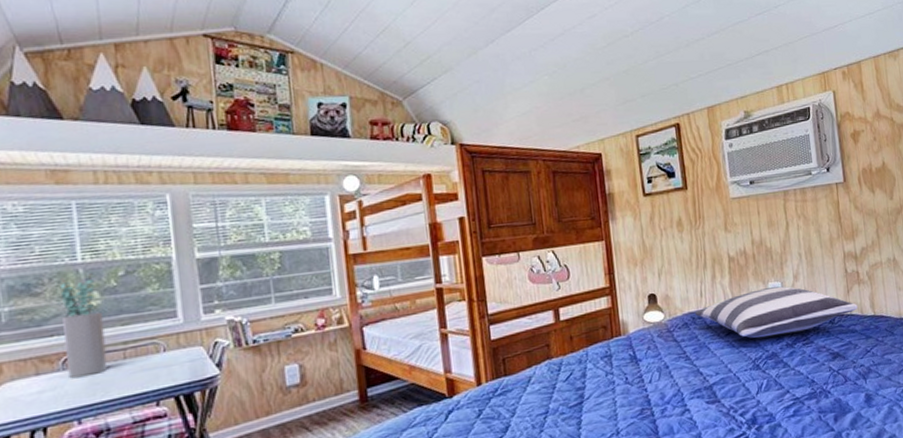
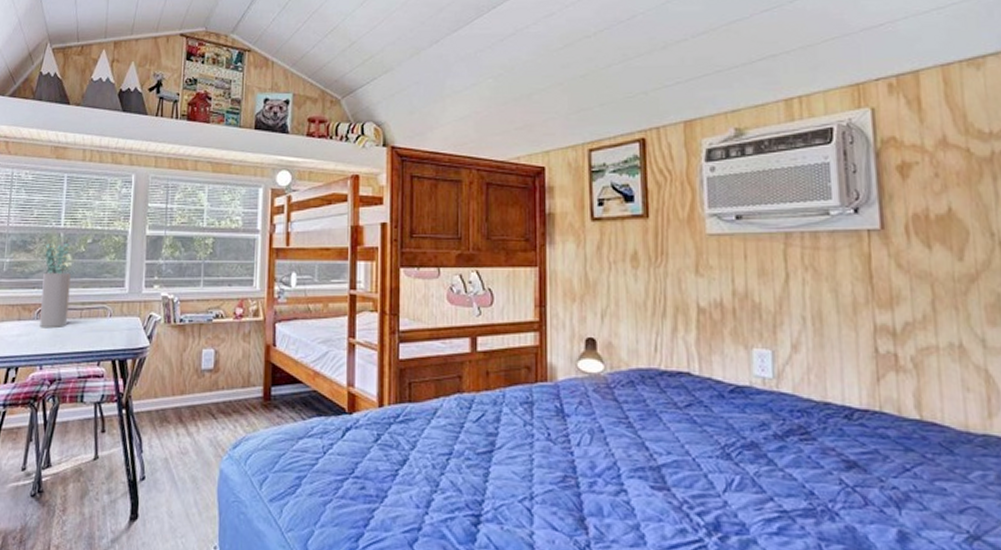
pillow: present [695,286,858,338] -> none [646,355,893,422]

